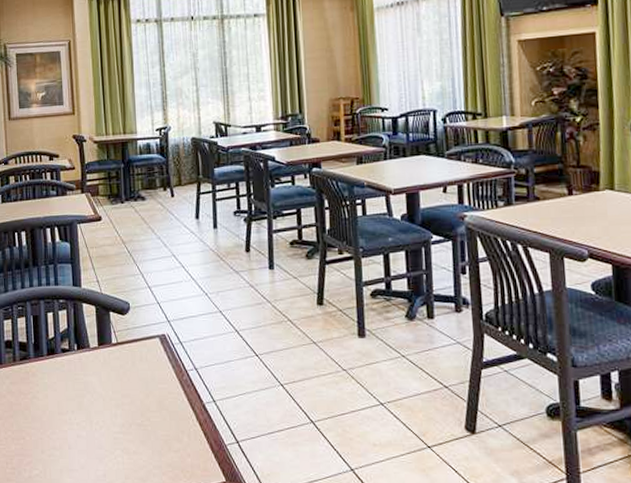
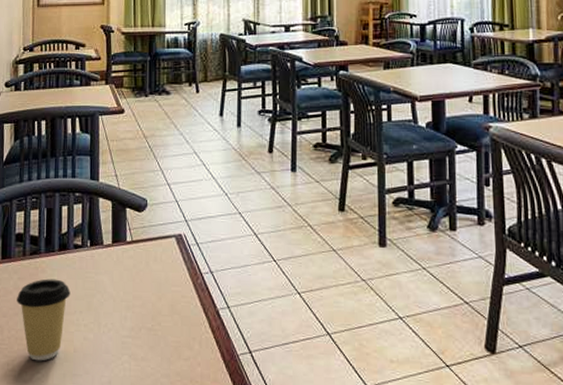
coffee cup: none [10,382,62,459] -> present [17,279,71,361]

